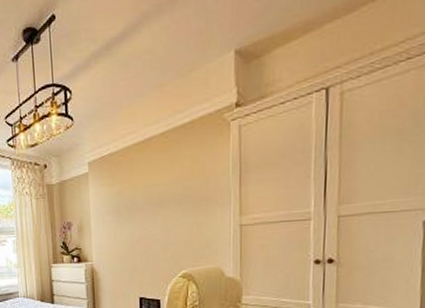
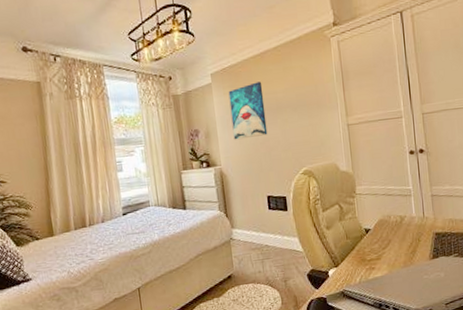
wall art: none [106,172,146,236] -> present [228,81,268,140]

